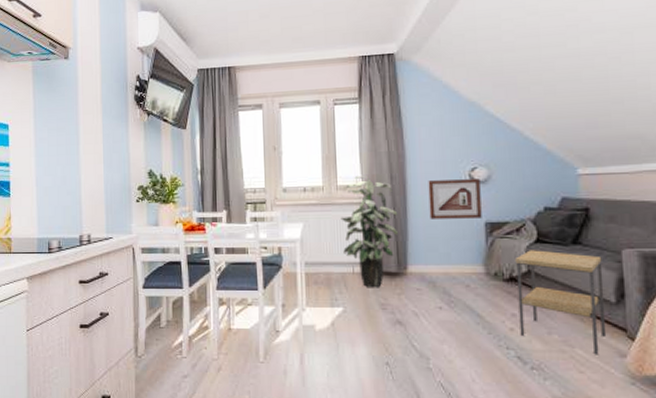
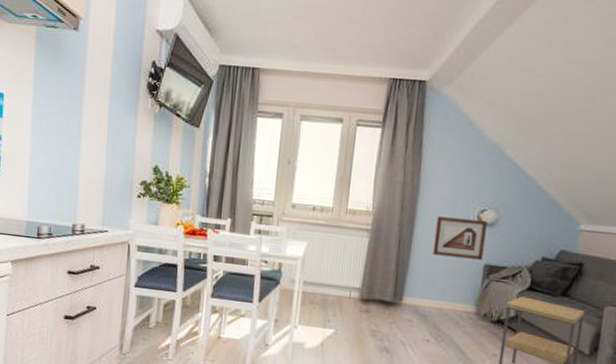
indoor plant: present [340,174,398,288] -> none [343,201,403,315]

